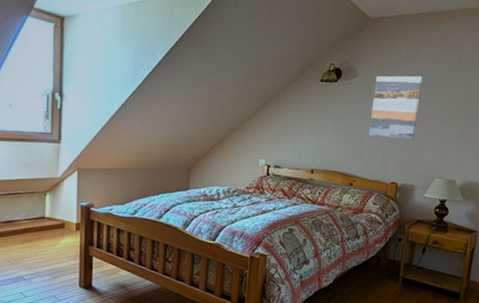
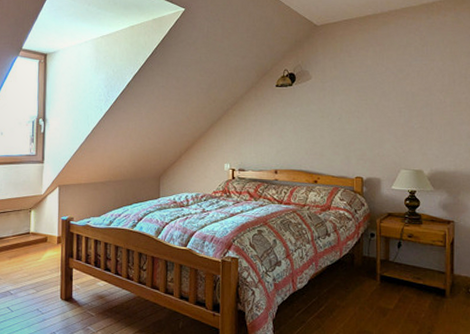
wall art: present [368,75,423,140] -> none [328,73,375,134]

